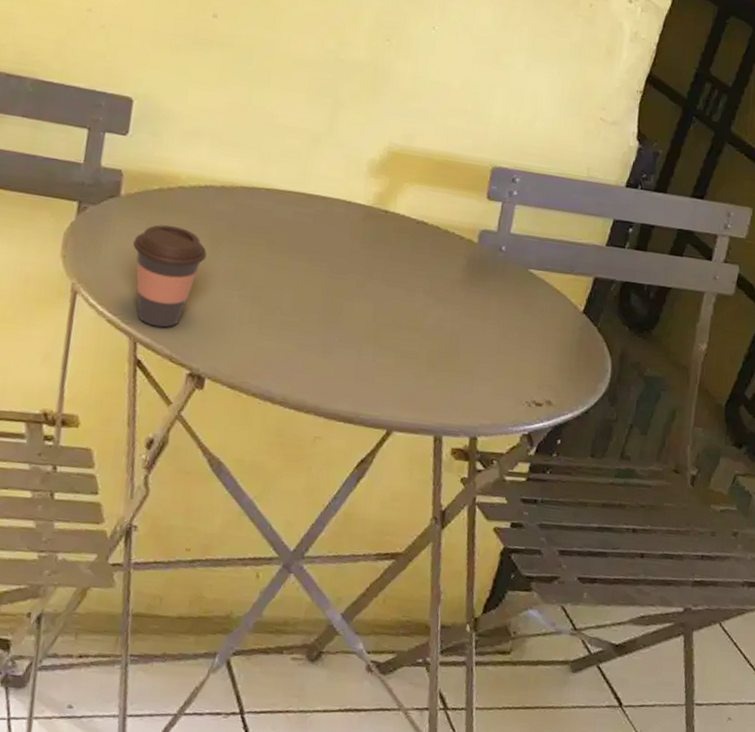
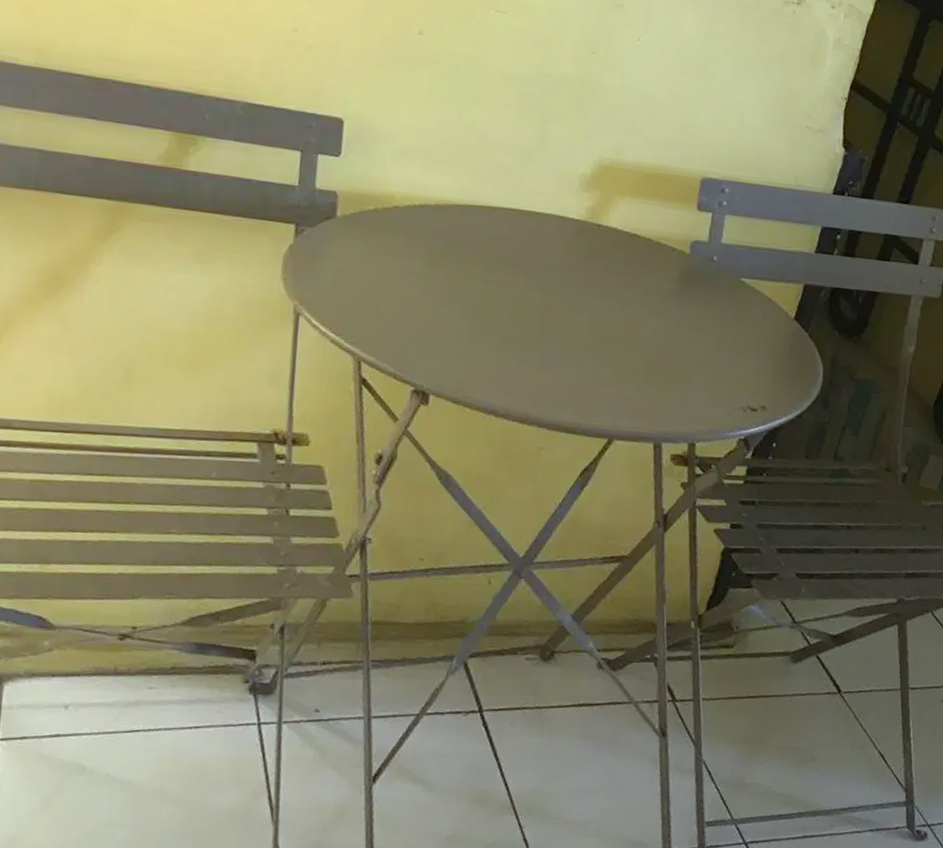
coffee cup: present [133,224,207,328] -> none [352,245,425,346]

